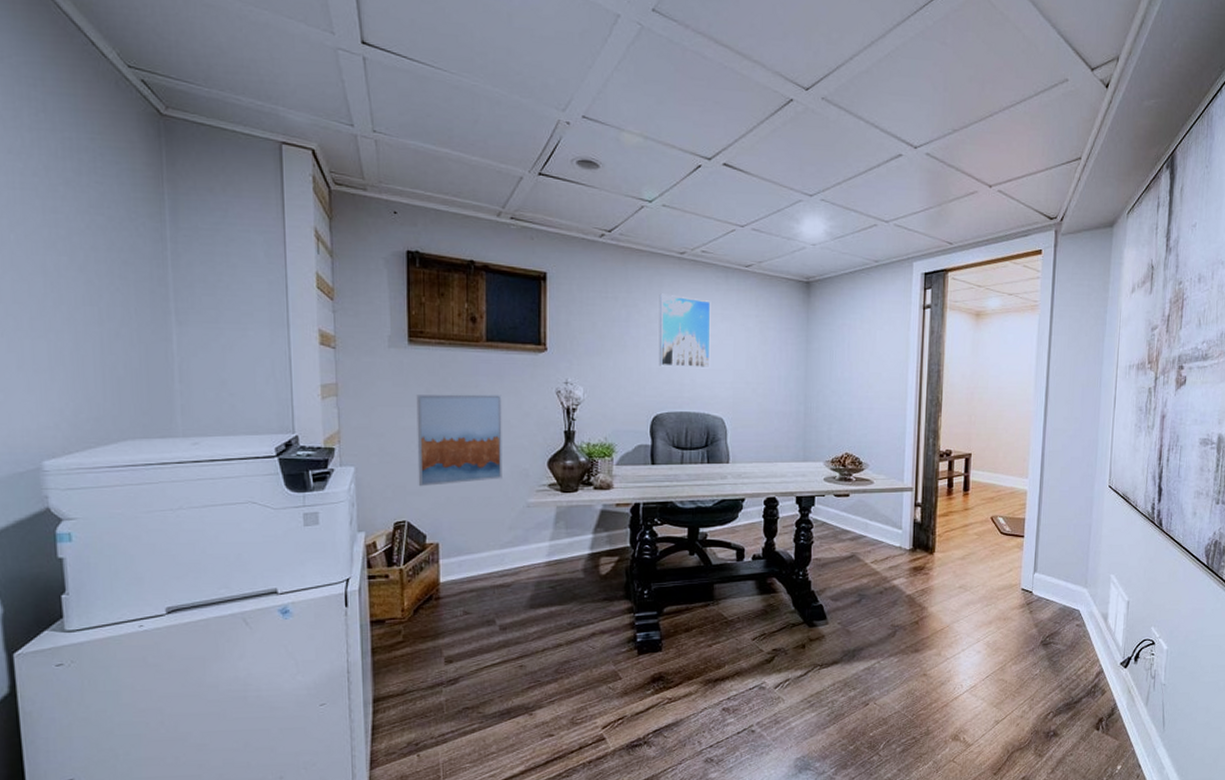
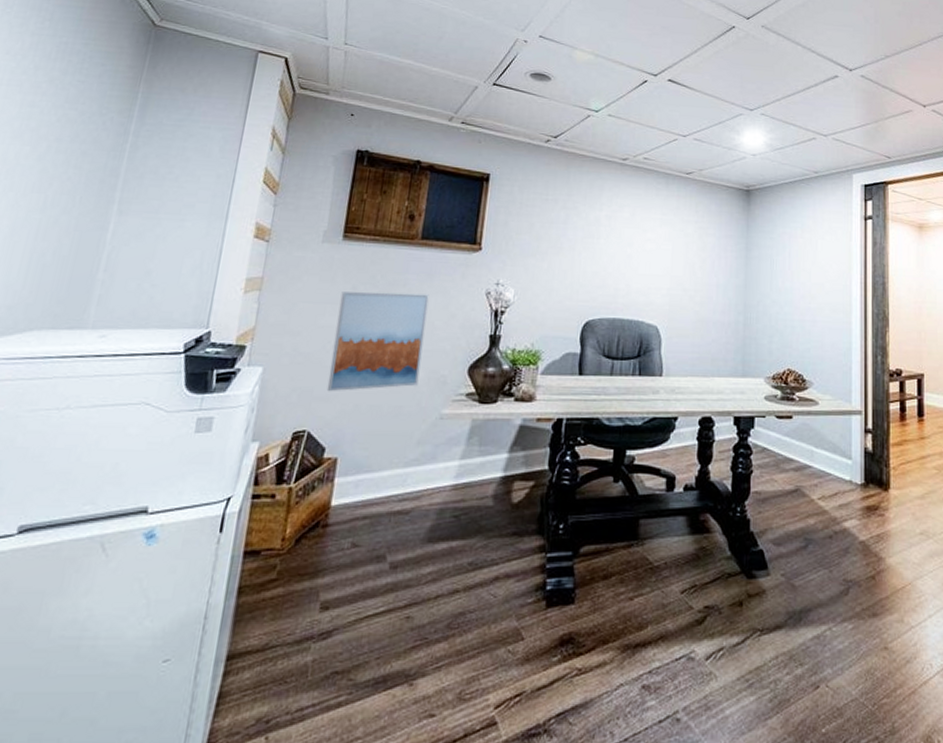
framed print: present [658,293,711,369] -> none [594,197,651,274]

